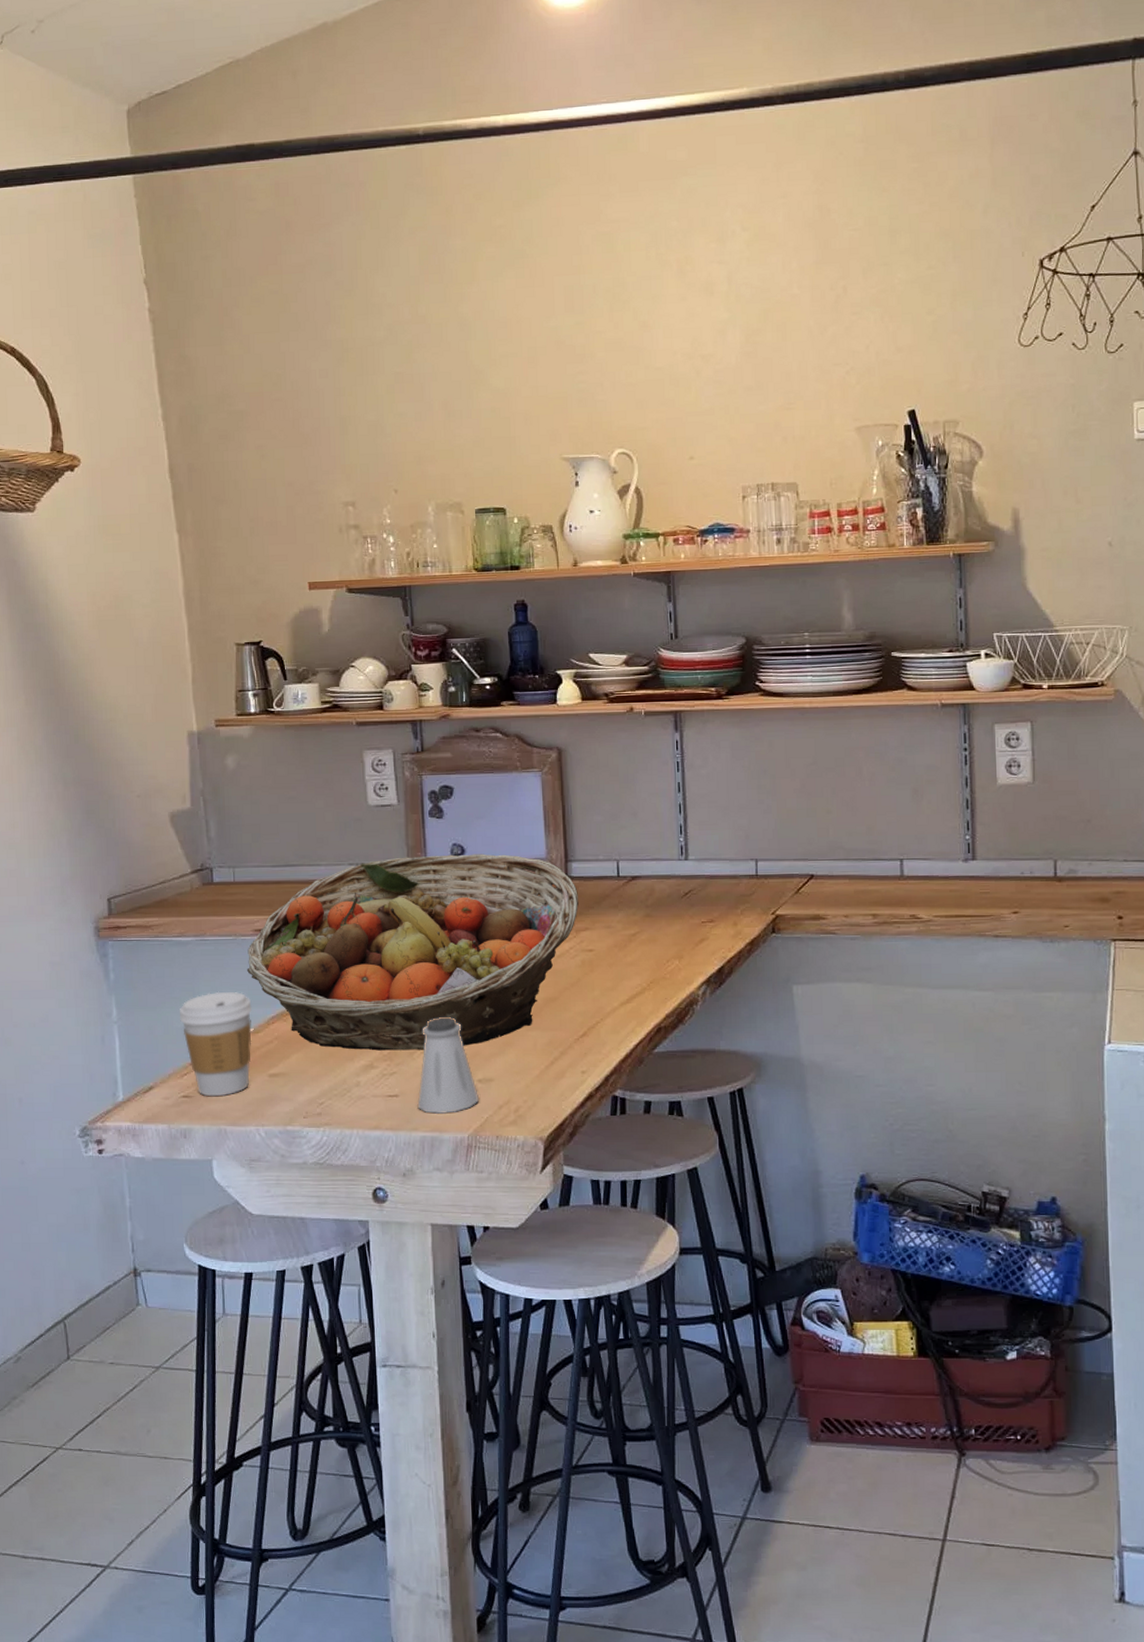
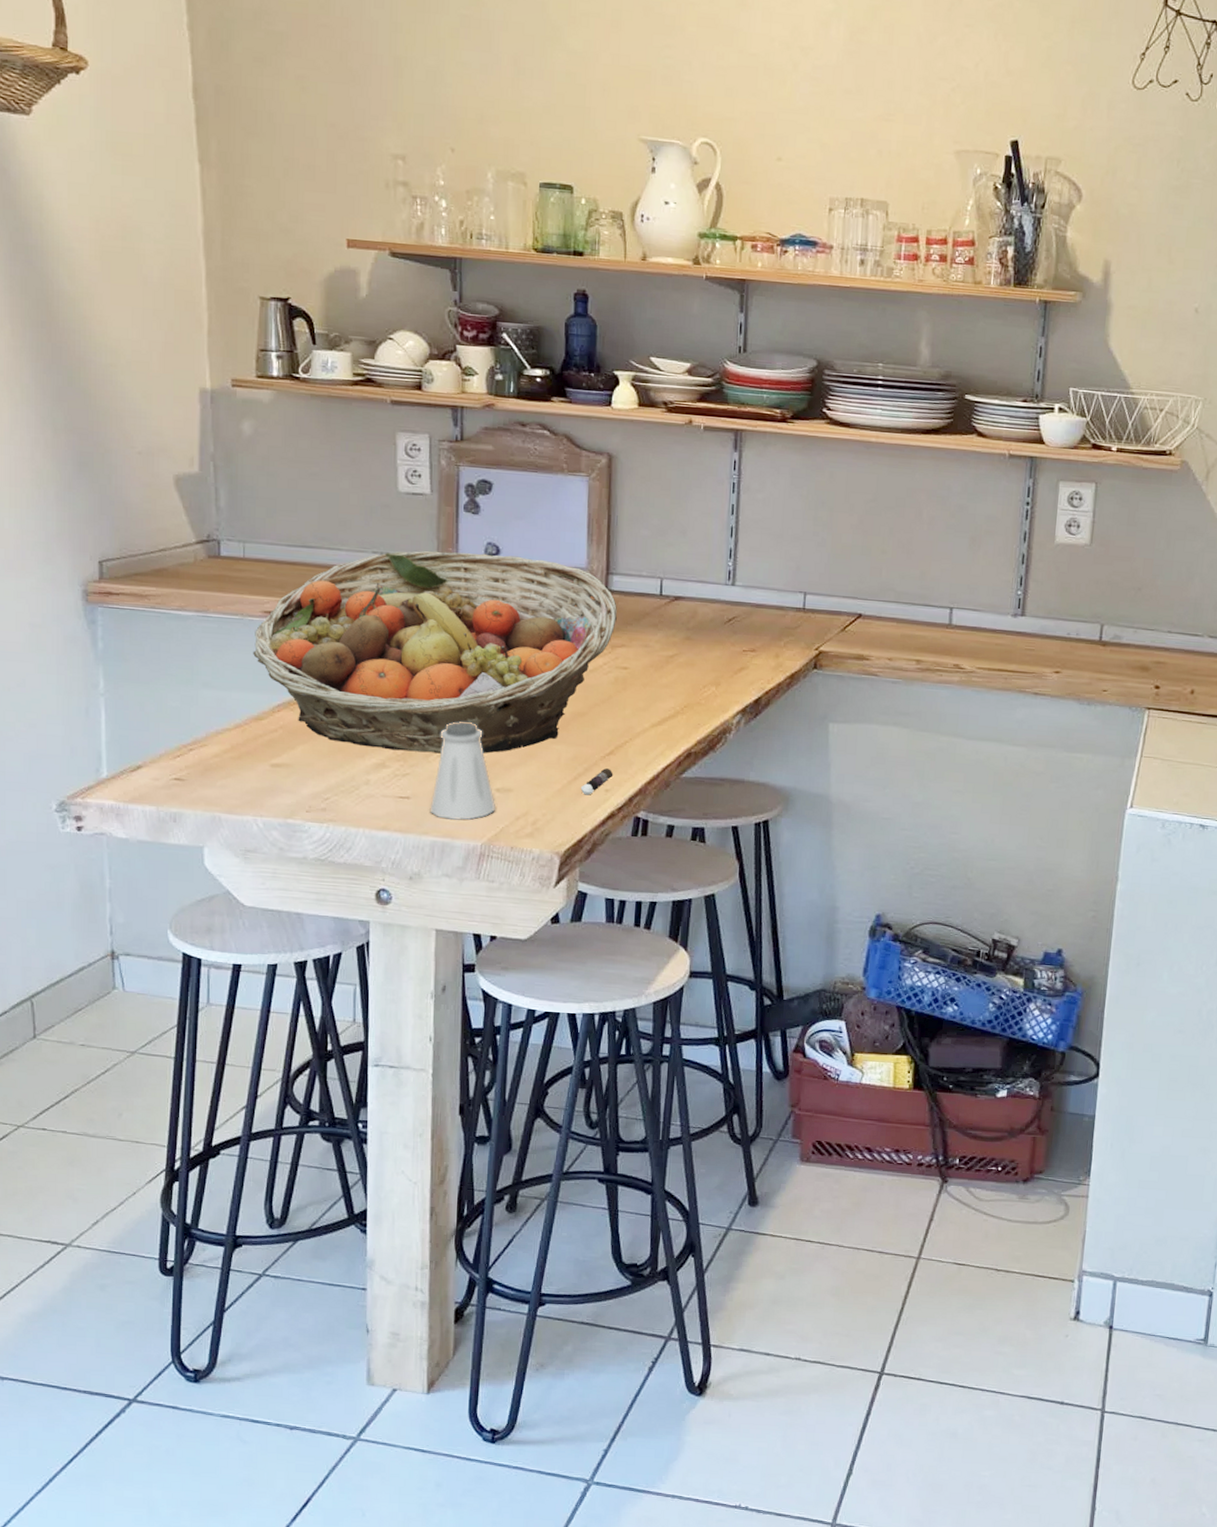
coffee cup: present [180,991,252,1097] -> none [175,672,256,783]
pepper shaker: none [558,1050,588,1079] -> present [580,768,614,795]

